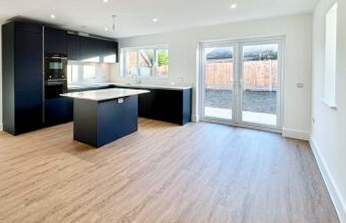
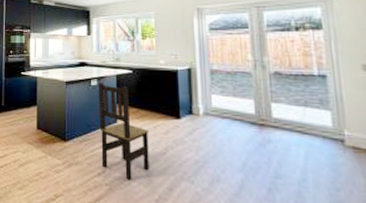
dining chair: none [123,101,160,173] -> present [98,83,149,181]

